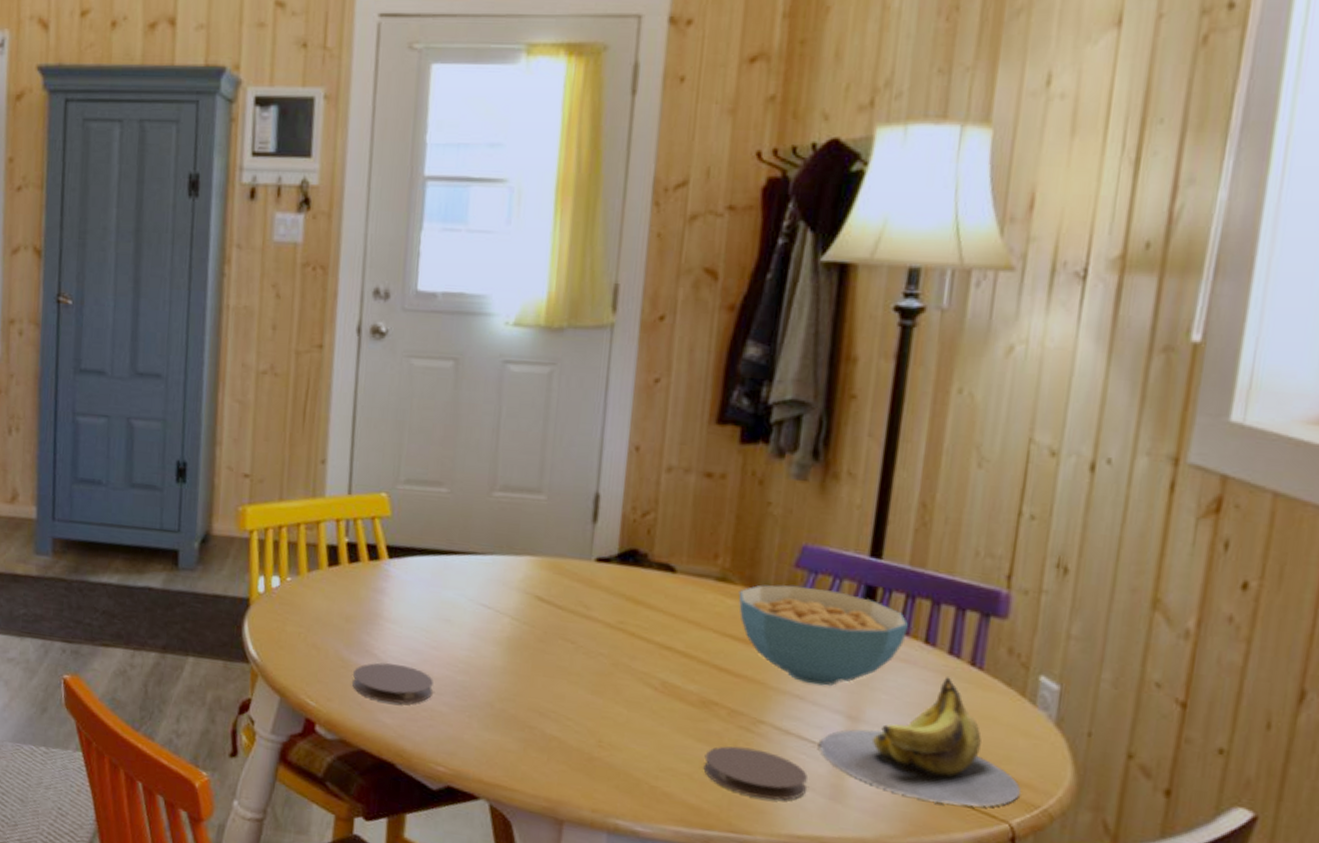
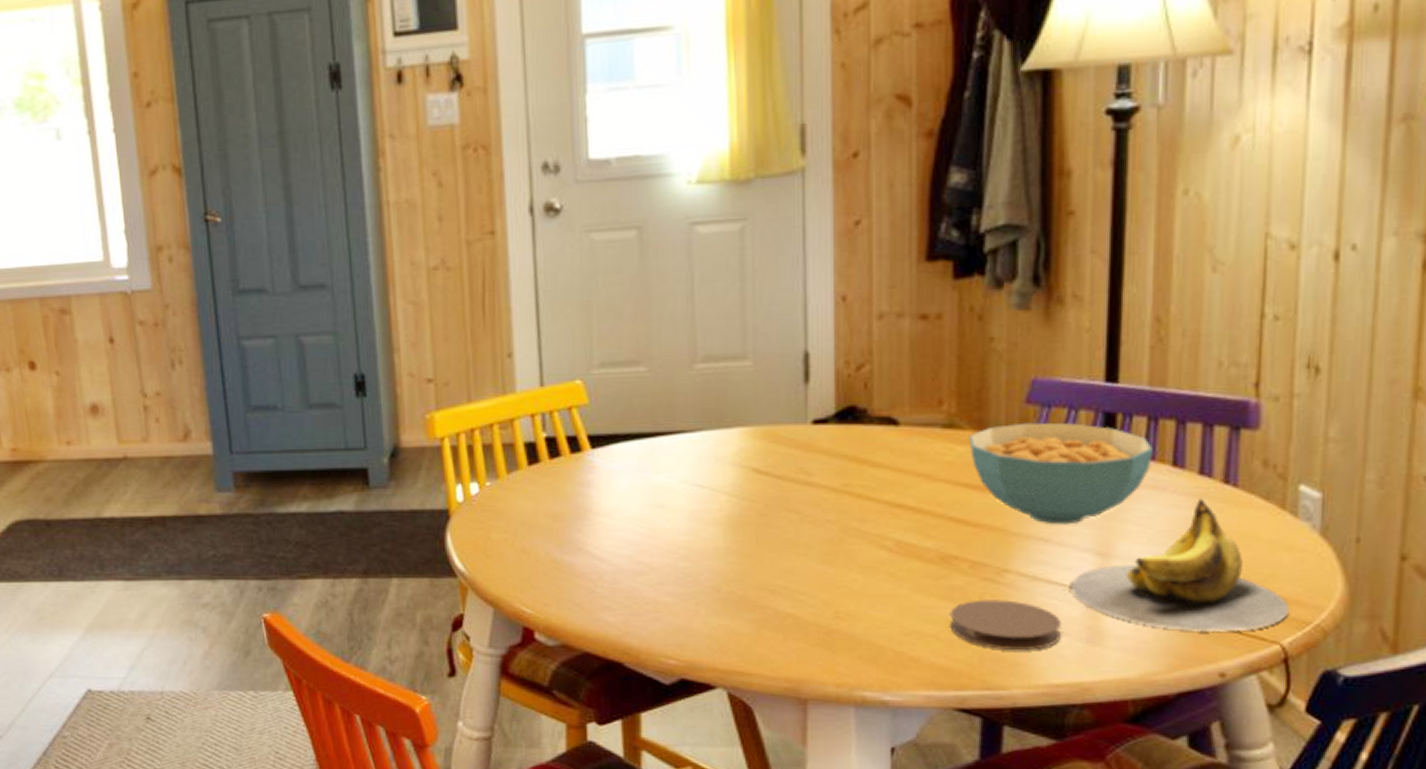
coaster: present [352,662,433,704] -> none [568,559,654,600]

